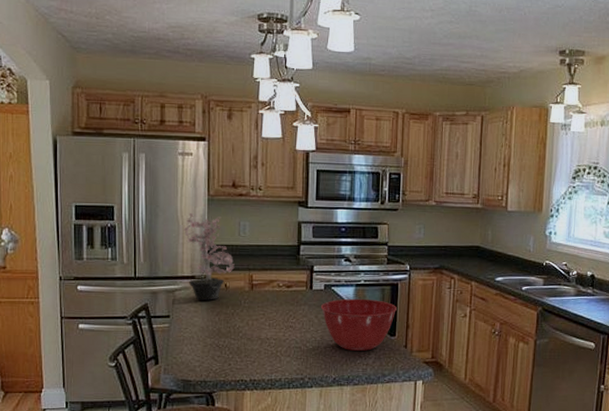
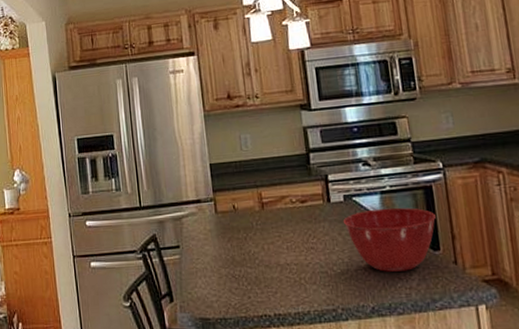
potted plant: present [183,212,235,300] -> none [182,131,241,226]

